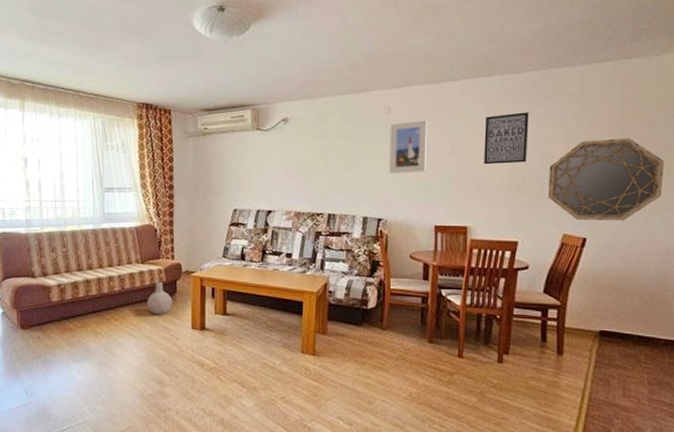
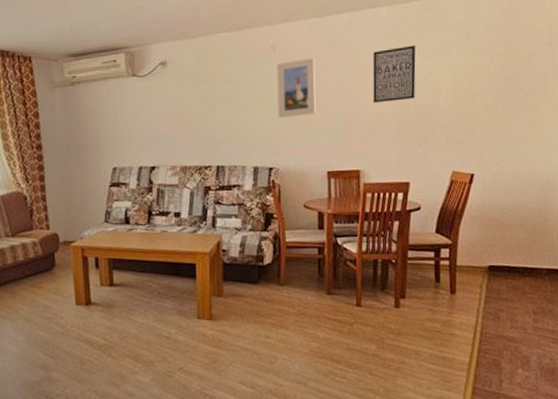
vase: present [146,281,173,315] -> none [22,255,52,294]
home mirror: present [547,137,664,221] -> none [436,68,543,156]

